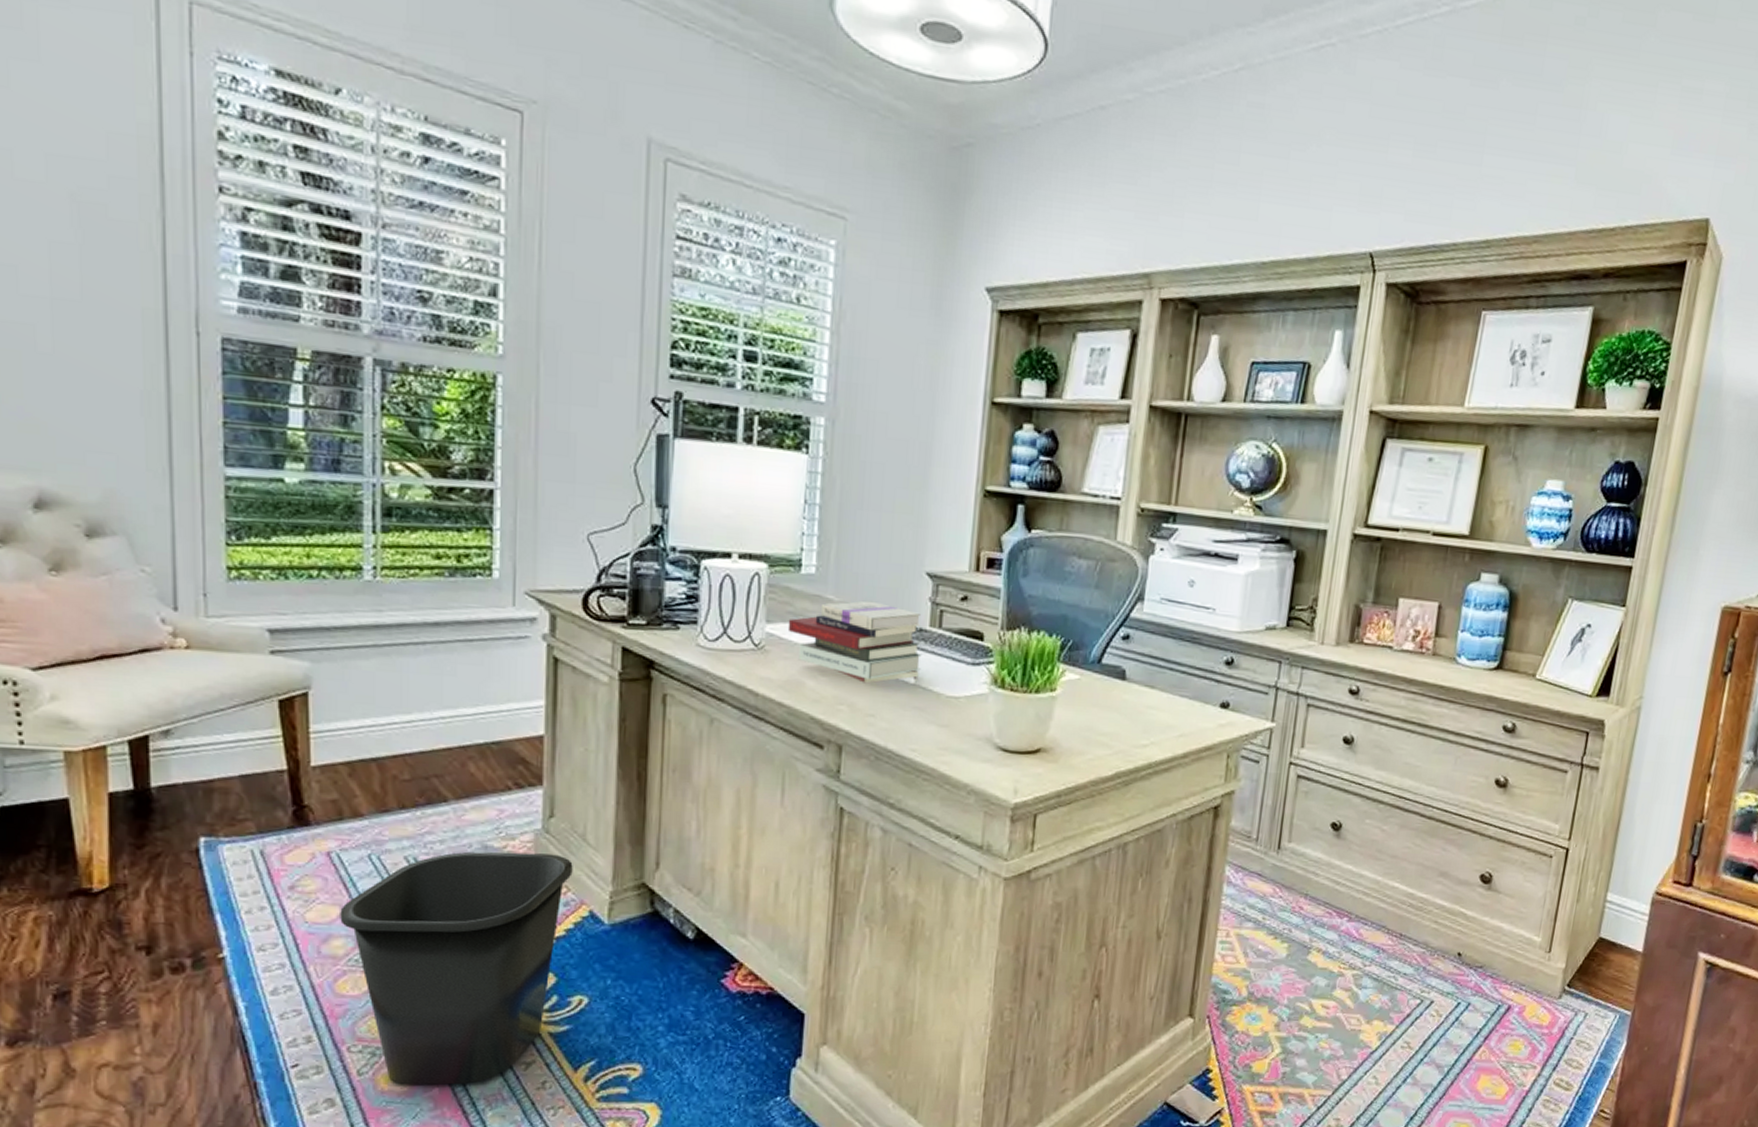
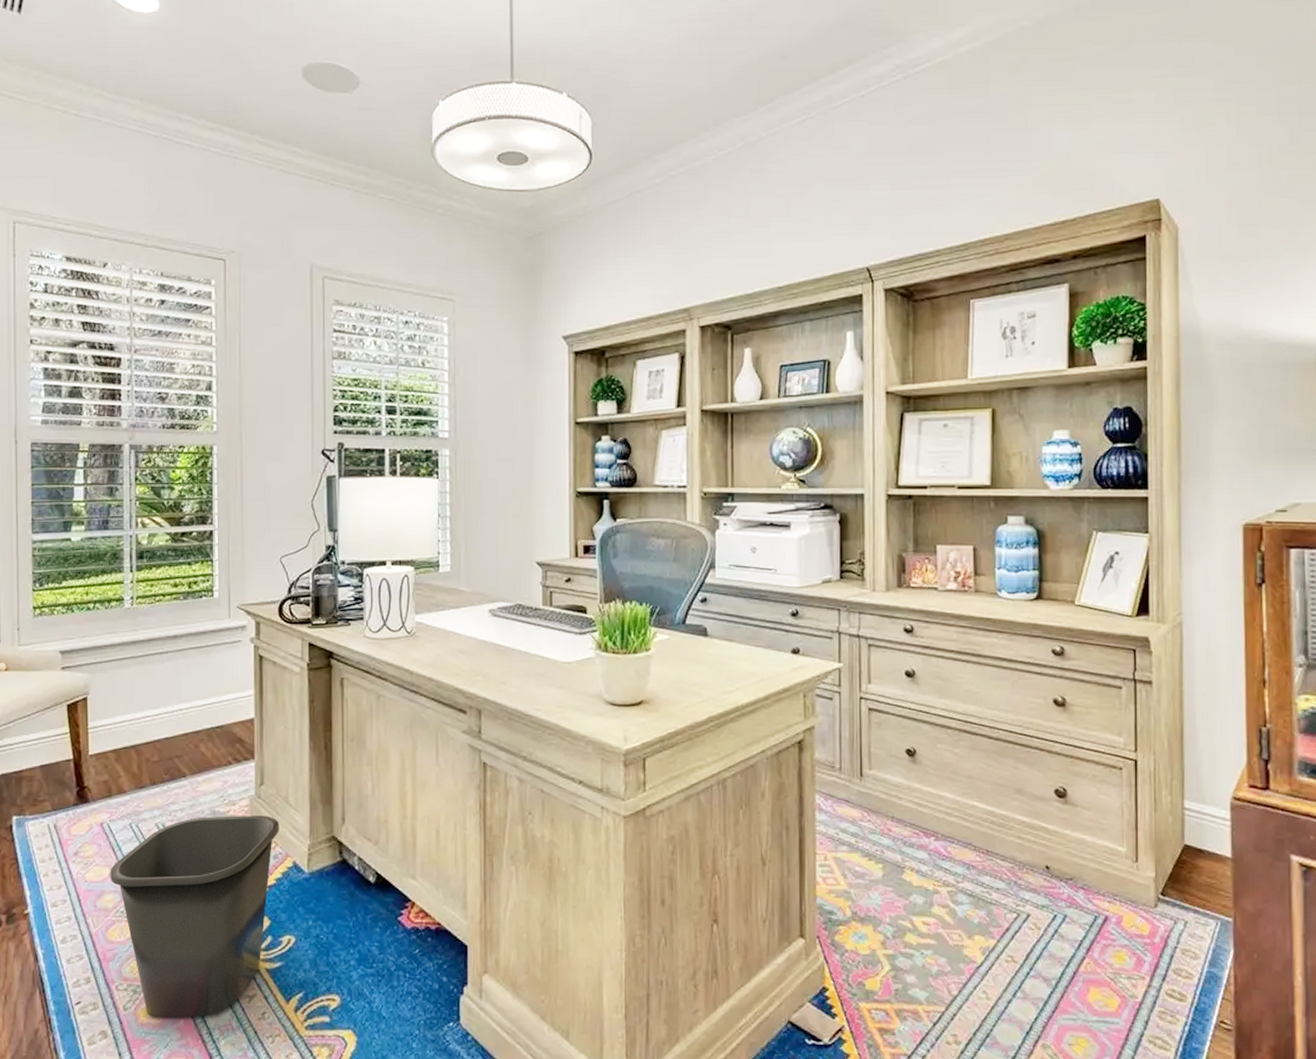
books: present [787,600,922,684] -> none [432,589,539,657]

